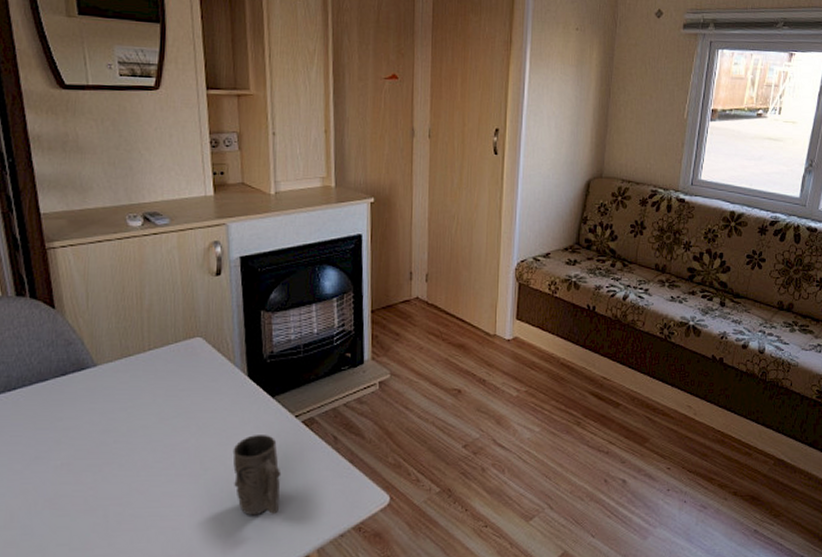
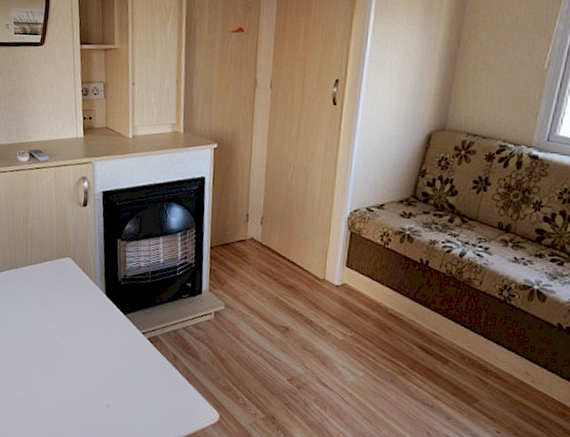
mug: present [232,435,282,516] -> none [92,344,130,415]

